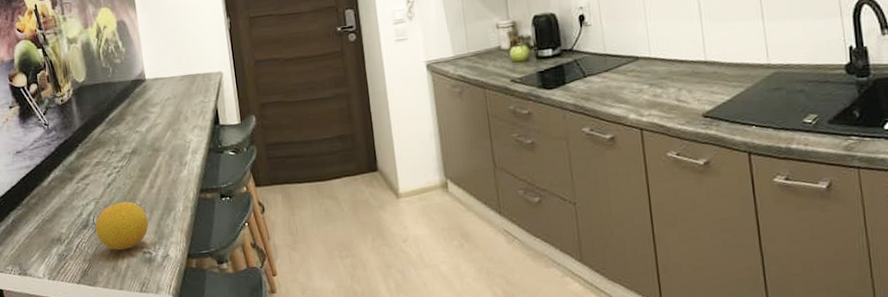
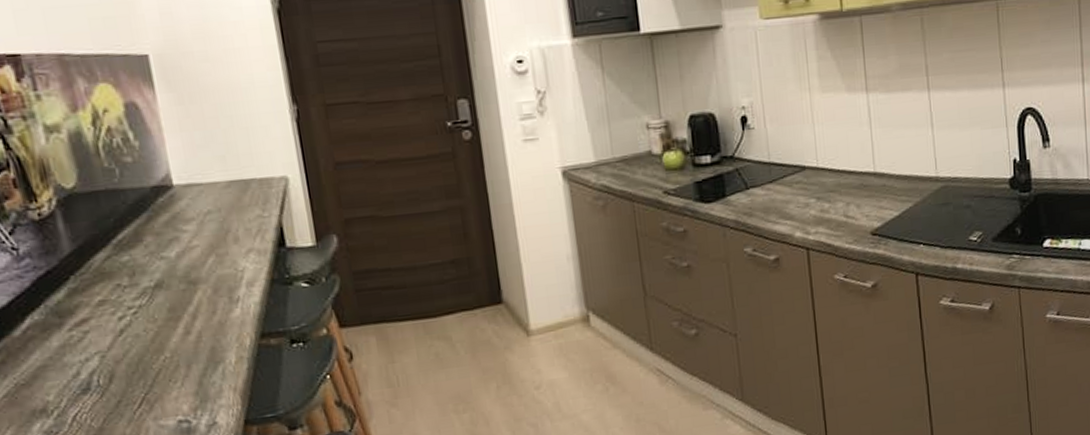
fruit: present [95,201,149,251] -> none [101,353,185,422]

